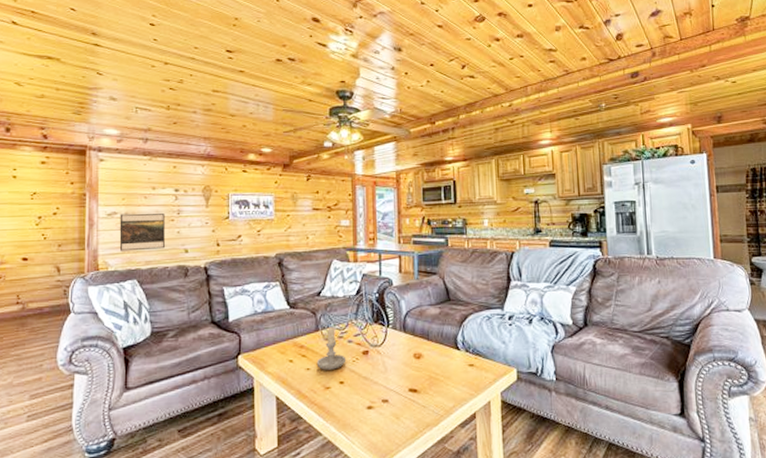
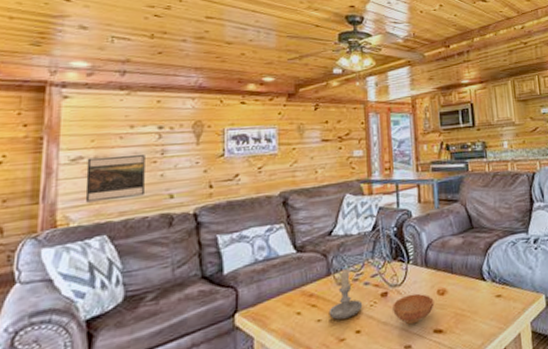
bowl: none [373,355,411,382] -> present [393,293,434,325]

